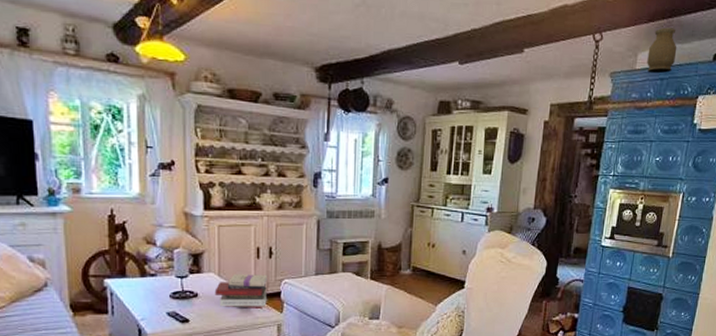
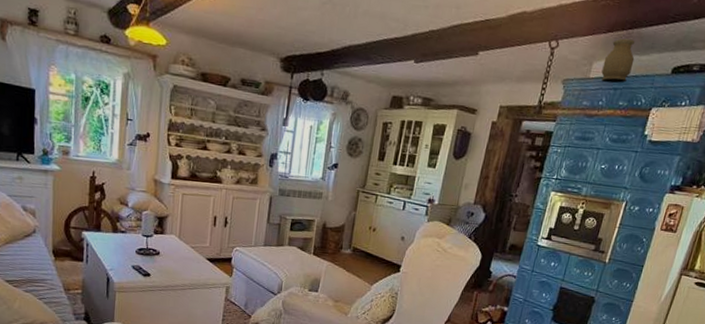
books: present [214,274,268,308] -> none [174,238,222,271]

